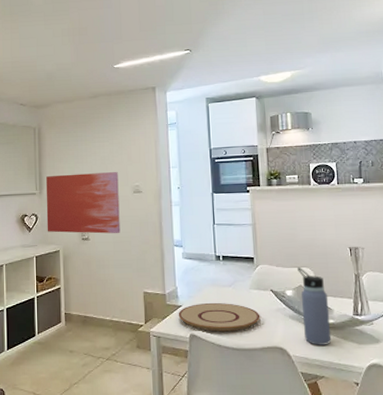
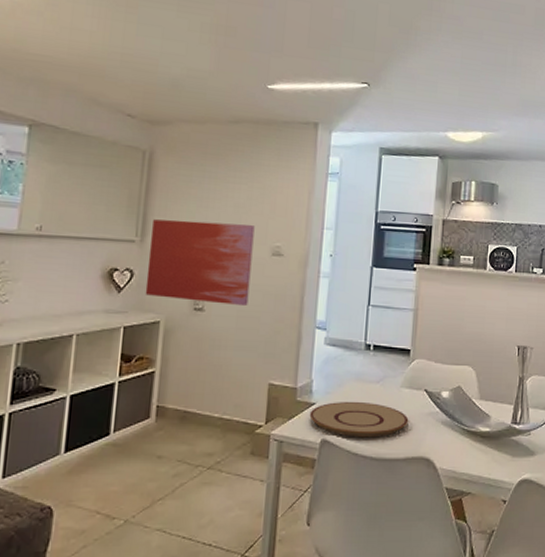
water bottle: present [297,266,332,345] -> none [455,364,488,457]

